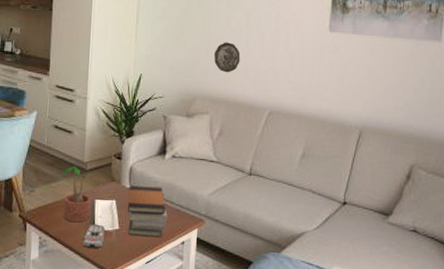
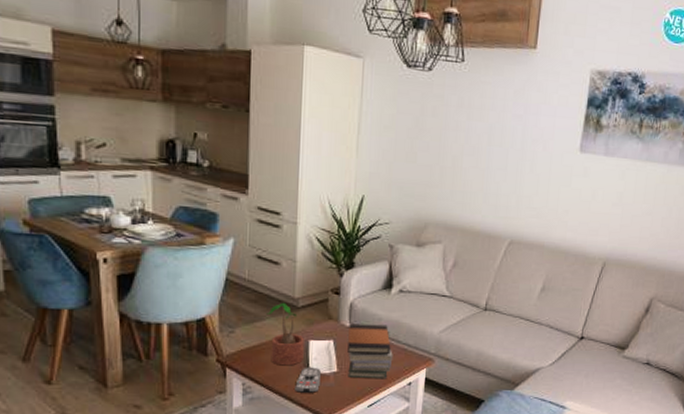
decorative plate: present [214,42,241,73] -> none [450,160,480,197]

